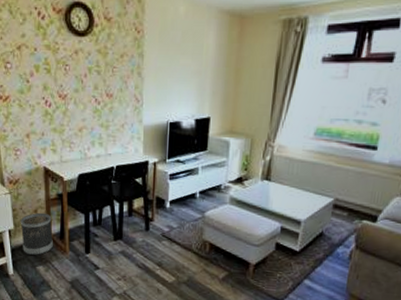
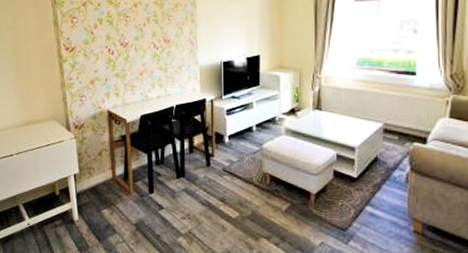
wastebasket: present [20,212,53,255] -> none [85,155,117,198]

